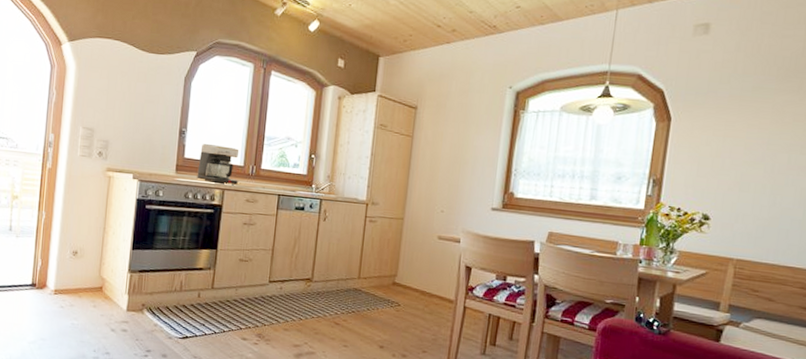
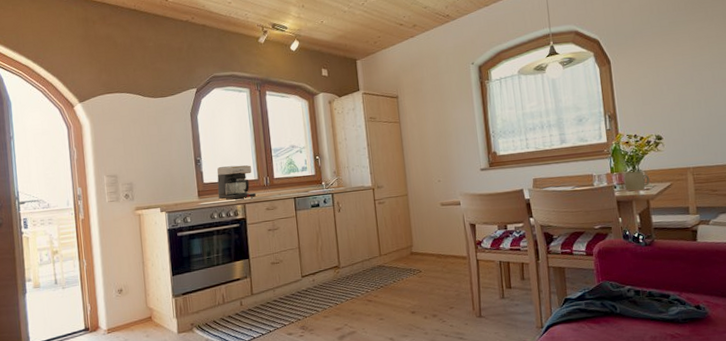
mug: none [651,247,683,273] -> present [624,171,650,192]

